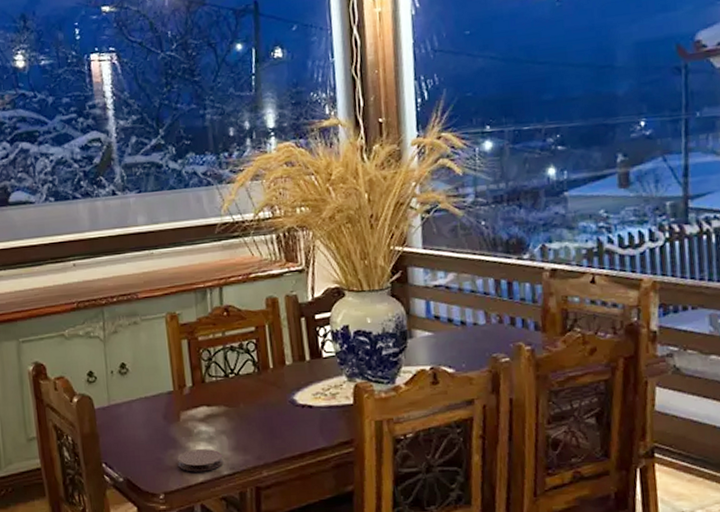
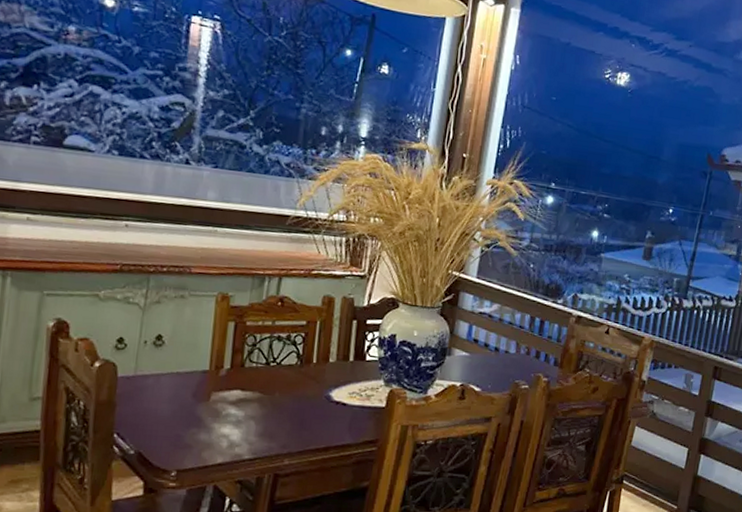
coaster: present [177,449,224,472] -> none [198,431,248,454]

